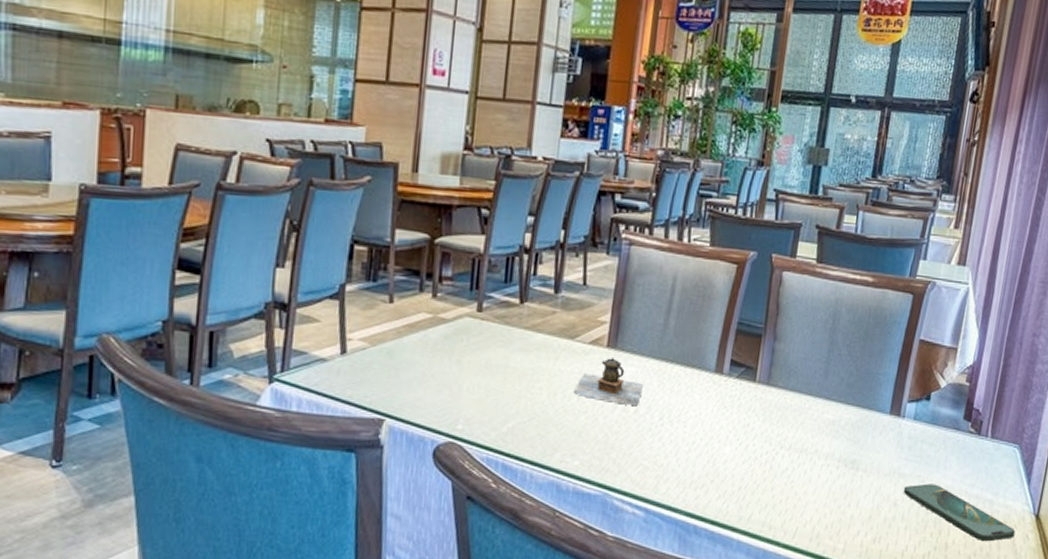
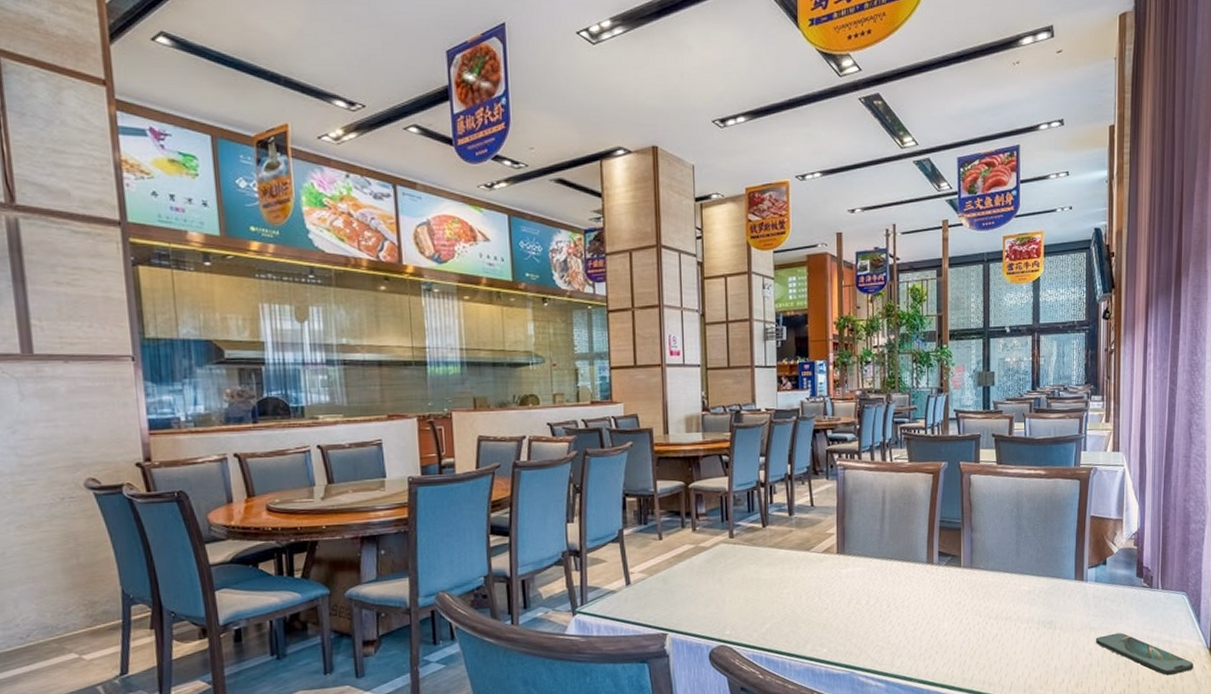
teapot: present [574,358,645,407] -> none [815,562,871,599]

